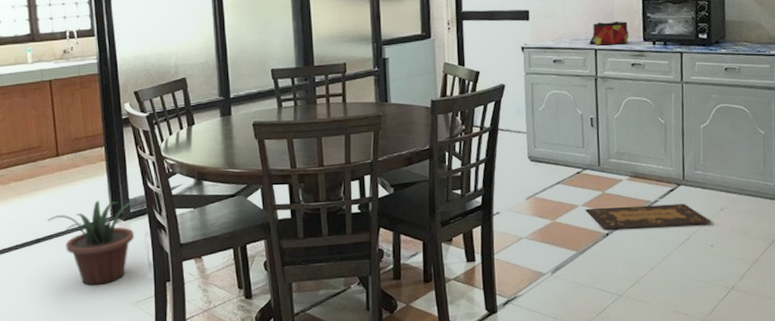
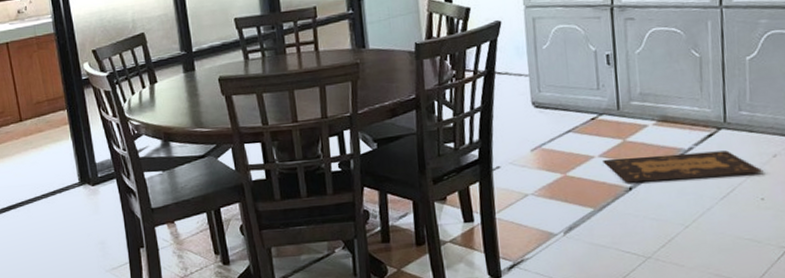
potted plant: present [47,200,136,286] -> none [16,165,104,253]

